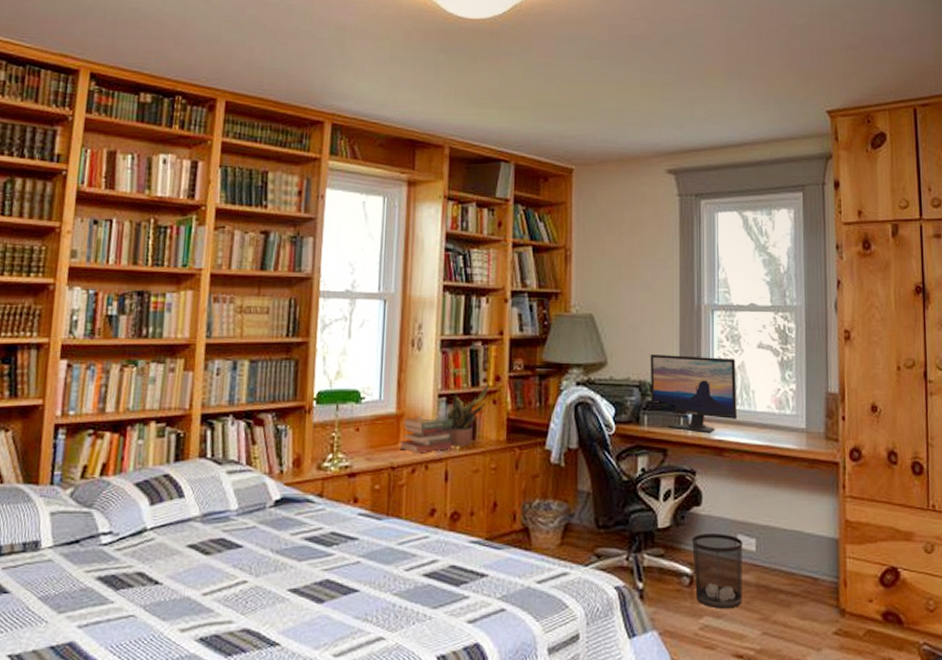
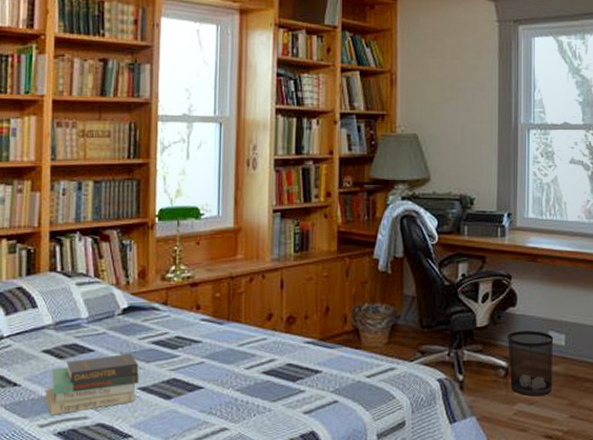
books: none [186,550,290,619] -> present [44,353,139,415]
books: present [400,415,453,453] -> none [238,229,288,264]
potted plant: present [447,384,489,447] -> none [281,200,320,257]
computer monitor: present [650,355,737,434] -> none [470,171,550,242]

